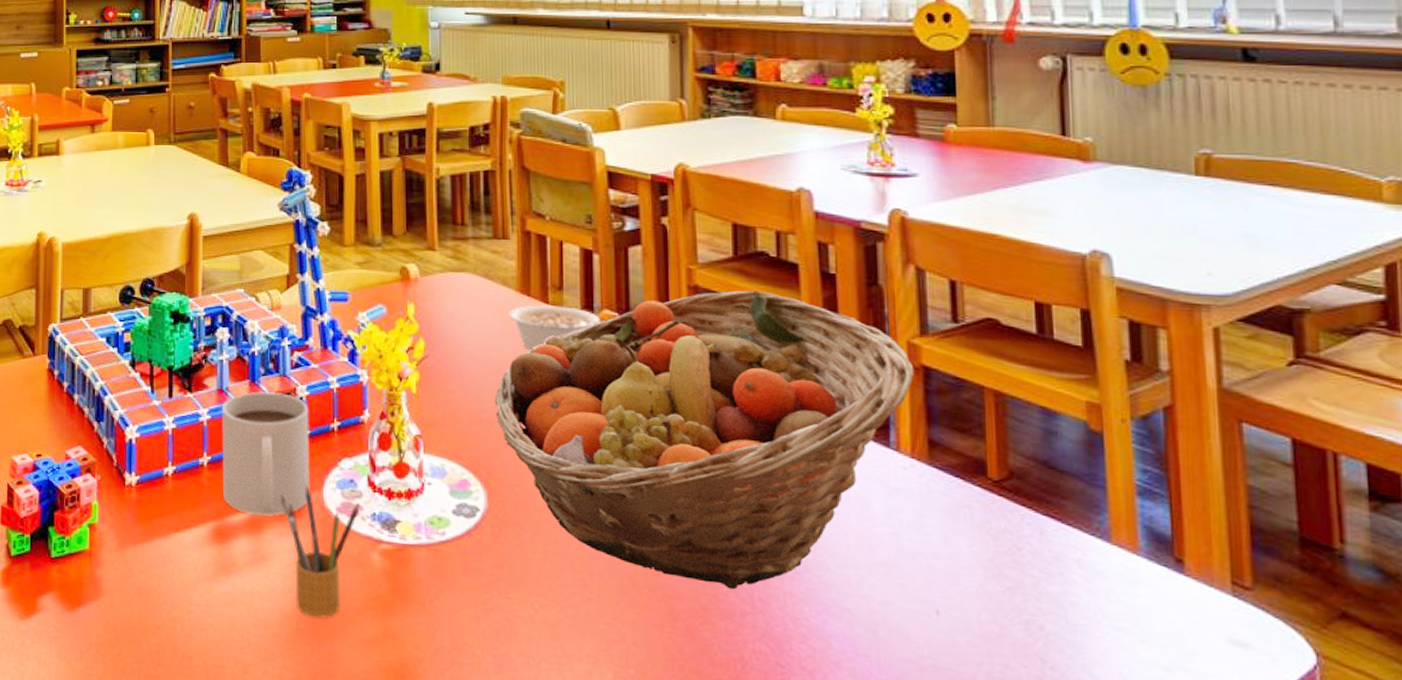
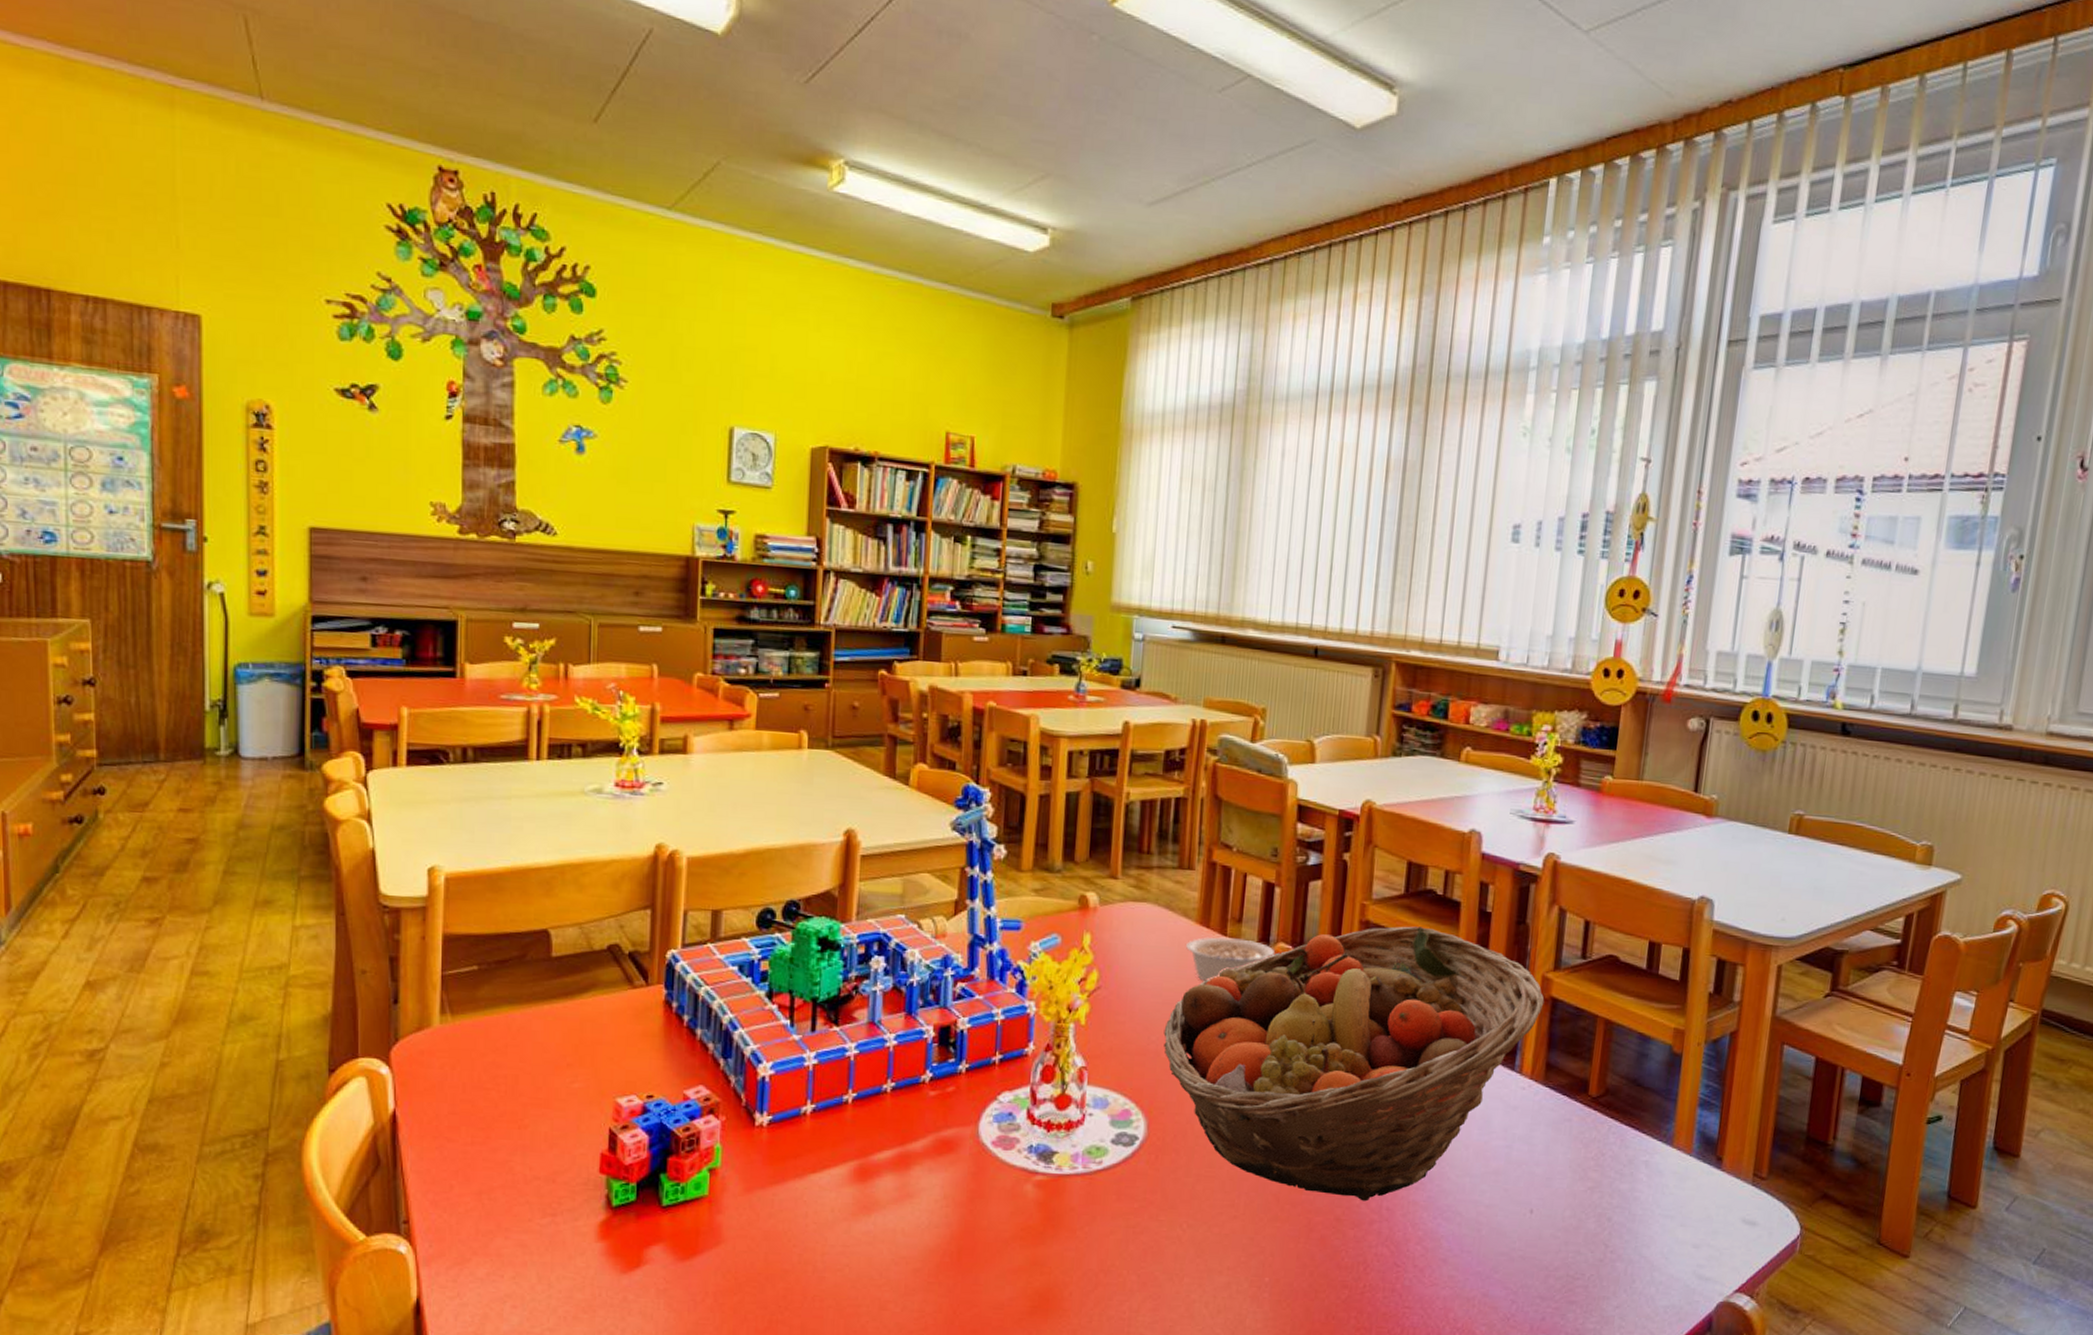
mug: present [221,391,310,516] -> none [868,1023,969,1153]
pencil box: present [280,485,360,619] -> none [931,1119,1017,1252]

